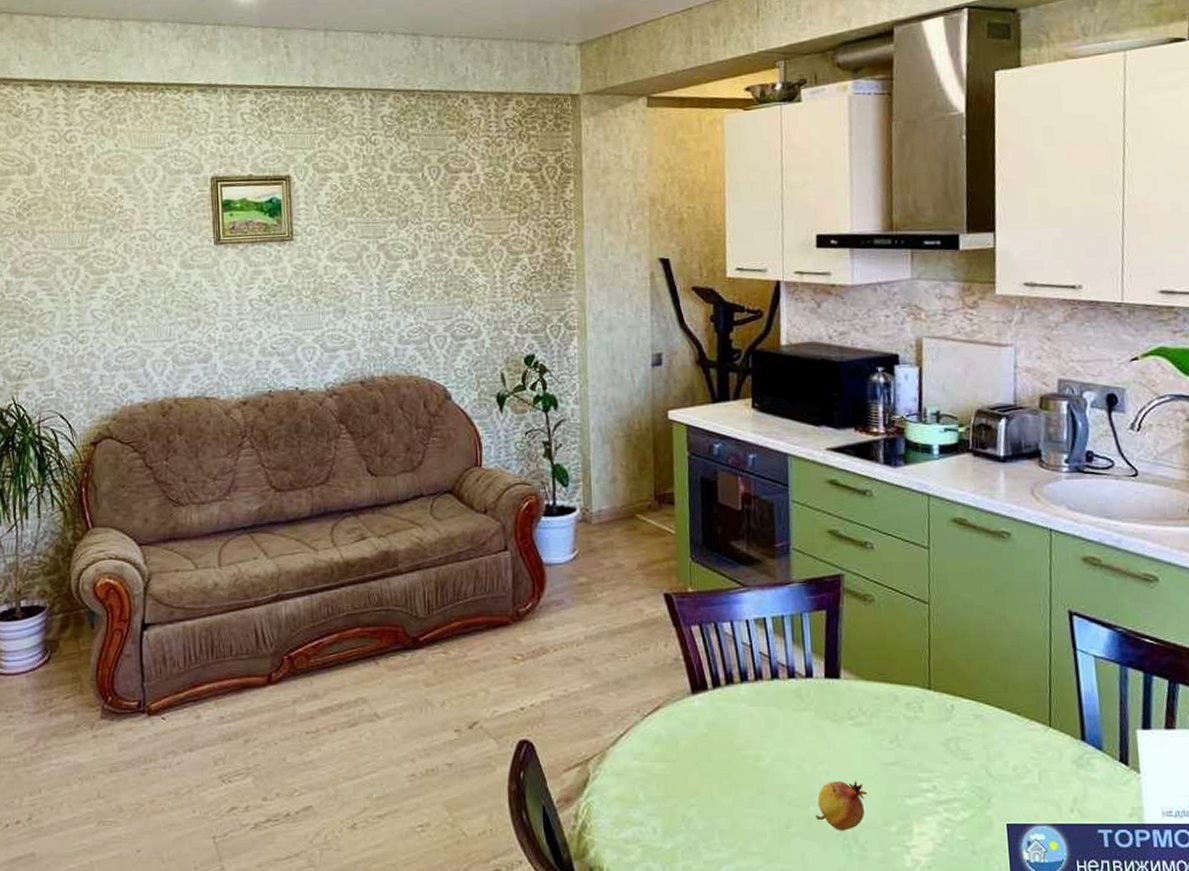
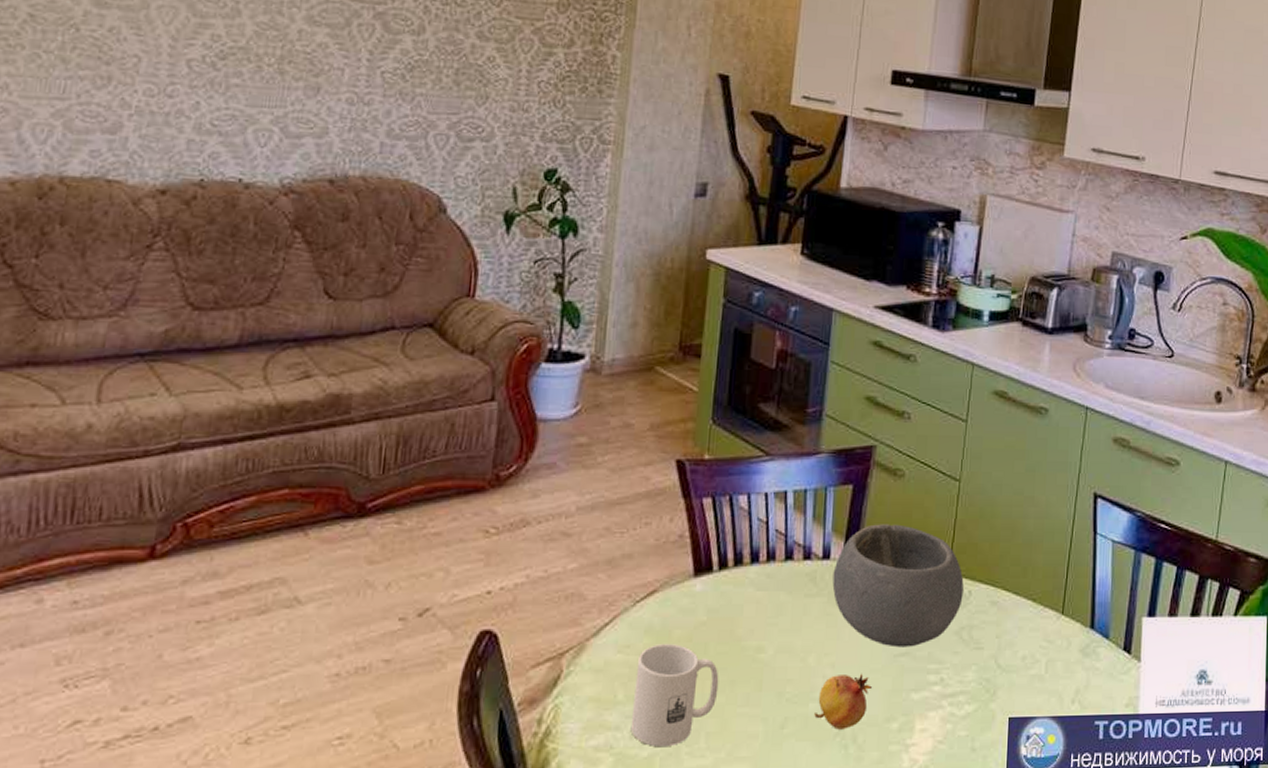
mug: none [652,753,726,842] -> present [630,644,719,748]
bowl: none [817,645,946,757] -> present [832,524,964,648]

